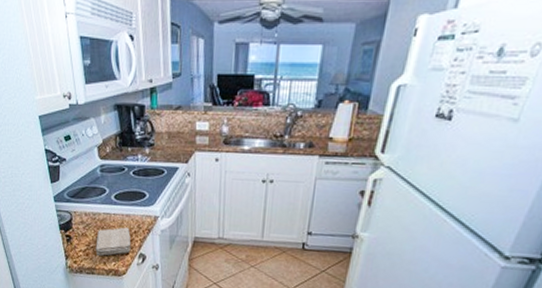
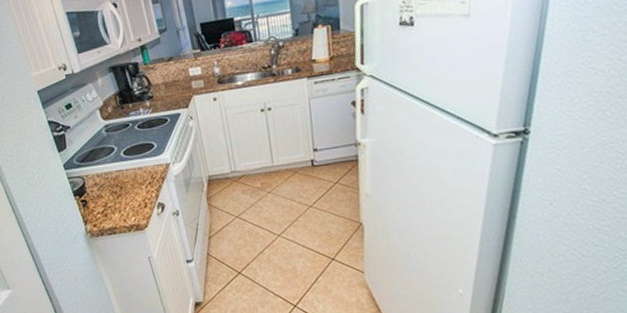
washcloth: present [95,227,131,256] -> none [112,180,149,214]

